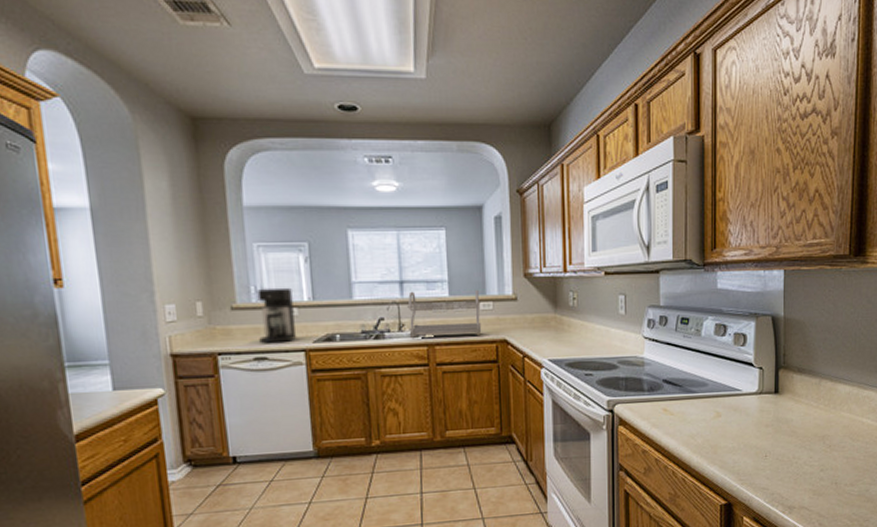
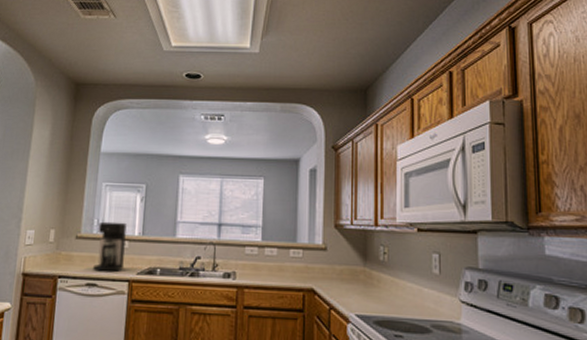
dish rack: present [407,289,482,339] -> none [221,234,291,283]

